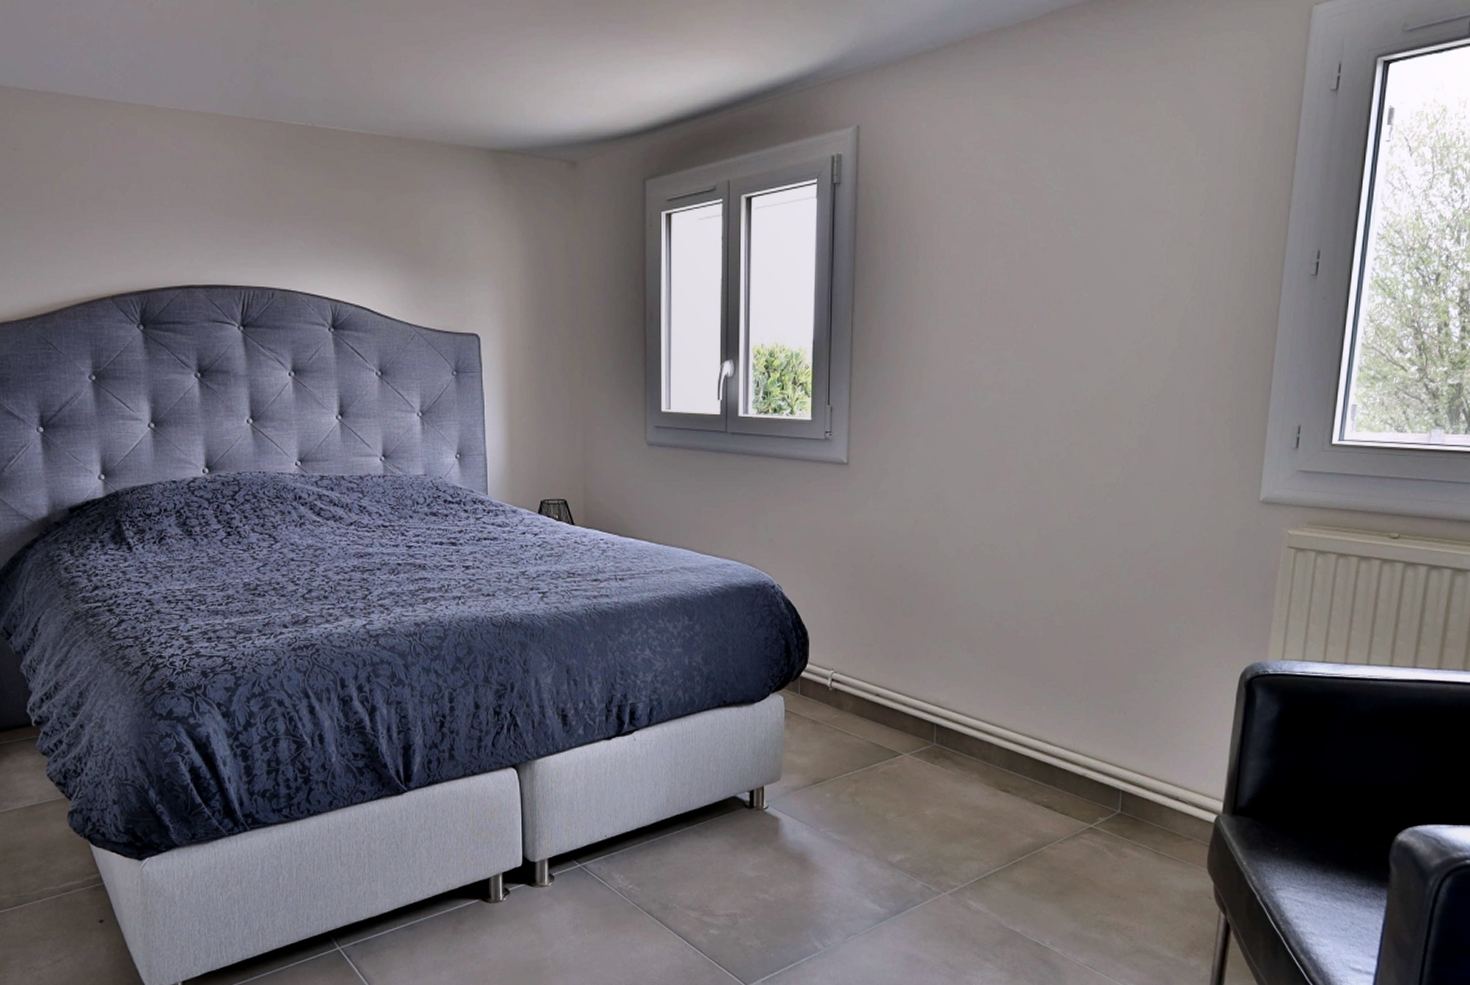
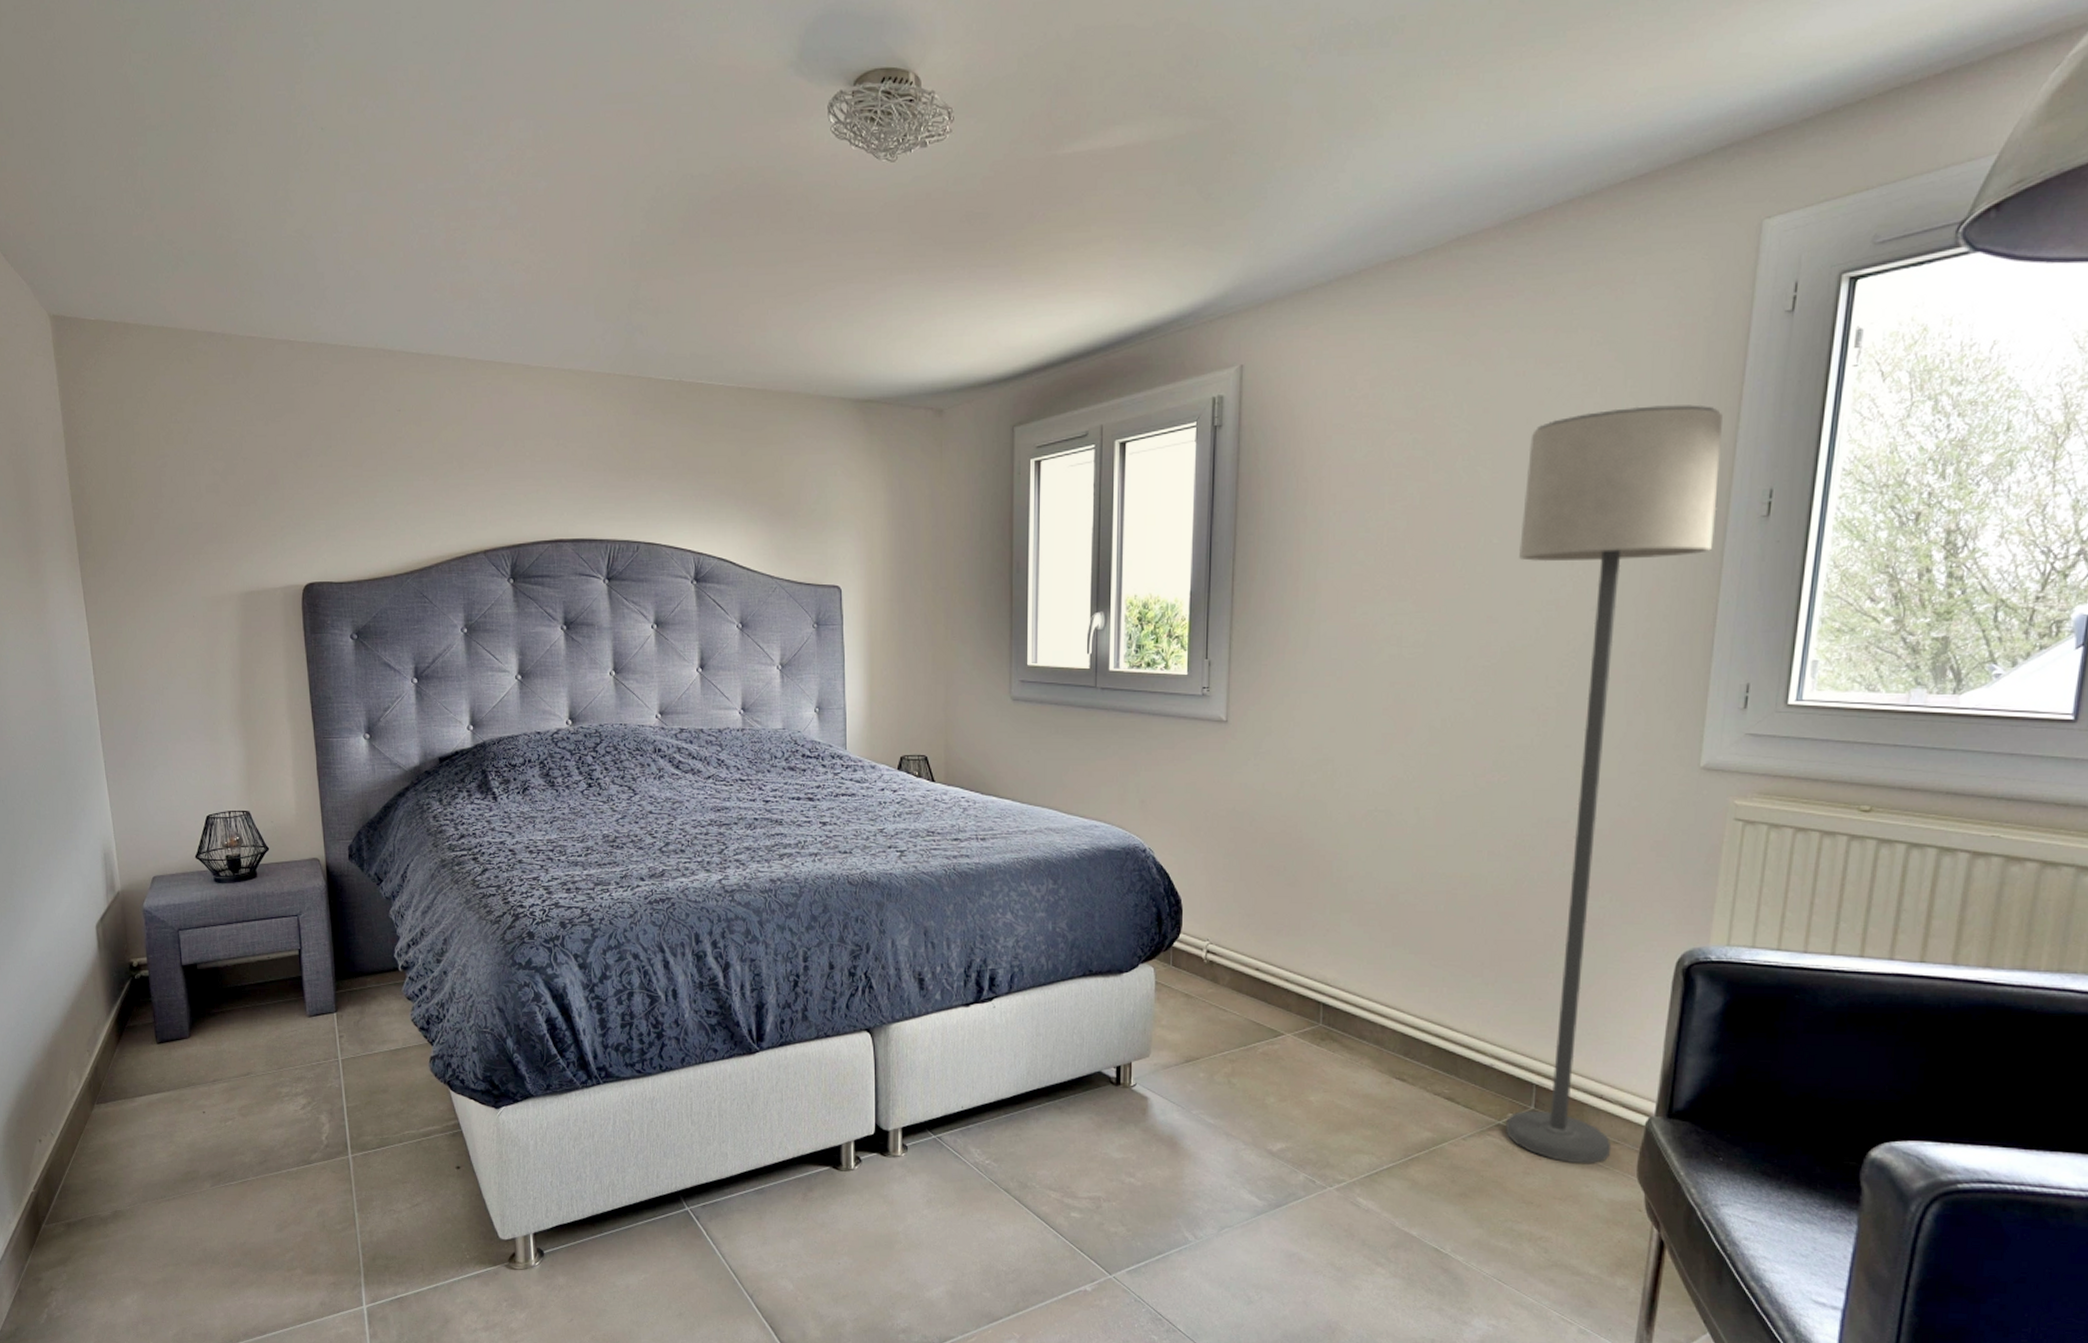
lamp: none [1095,173,1279,859] -> present [1504,405,1723,1163]

